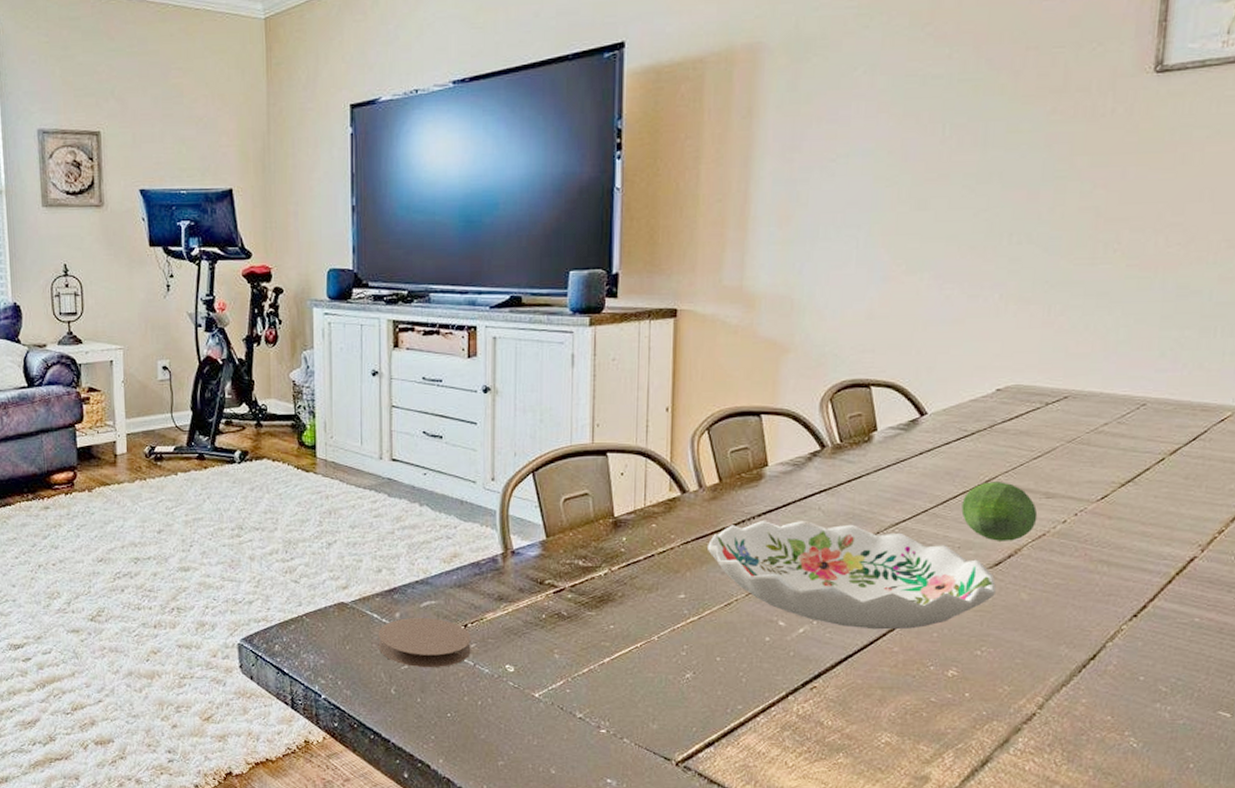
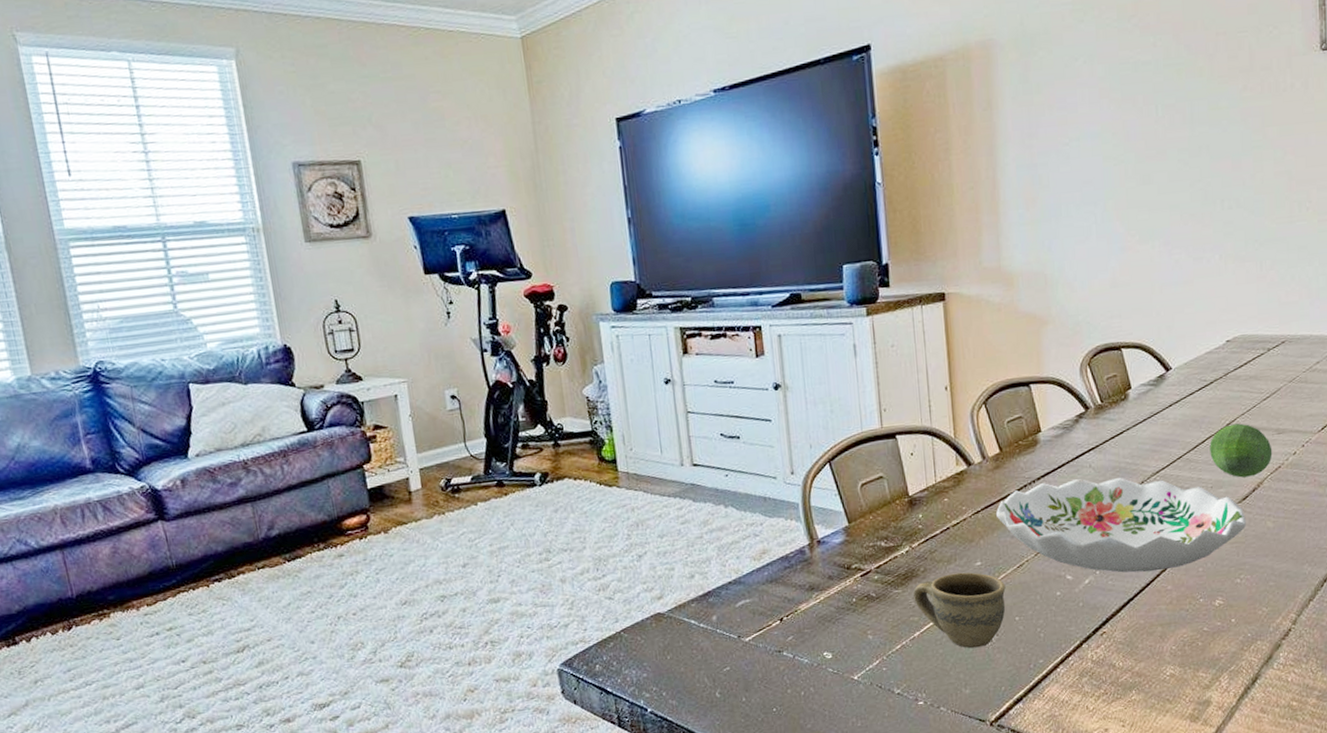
coaster: present [378,617,471,668] -> none [697,616,789,668]
cup: none [608,603,709,683] -> present [913,572,1006,649]

